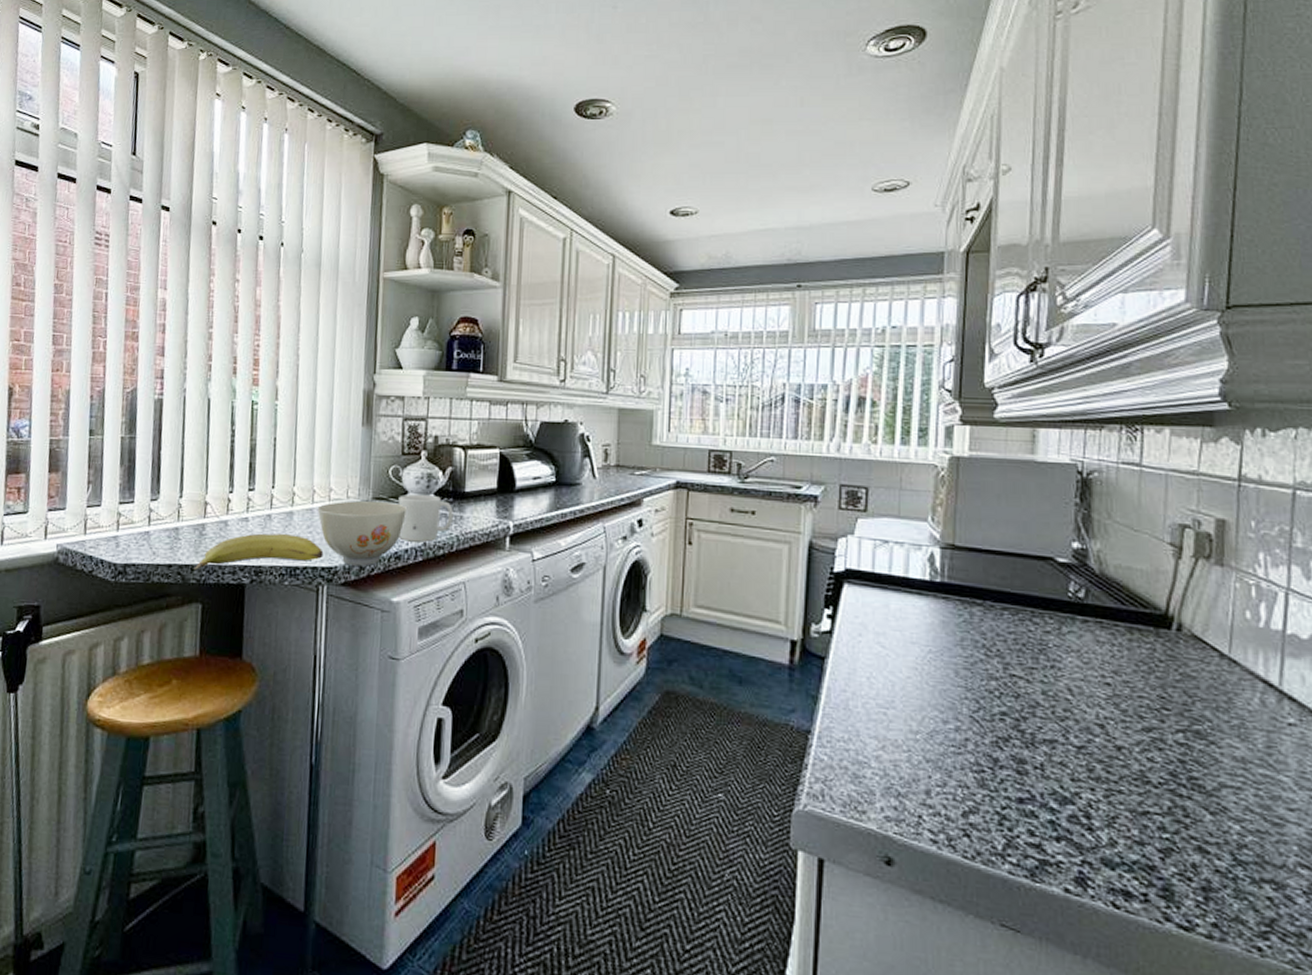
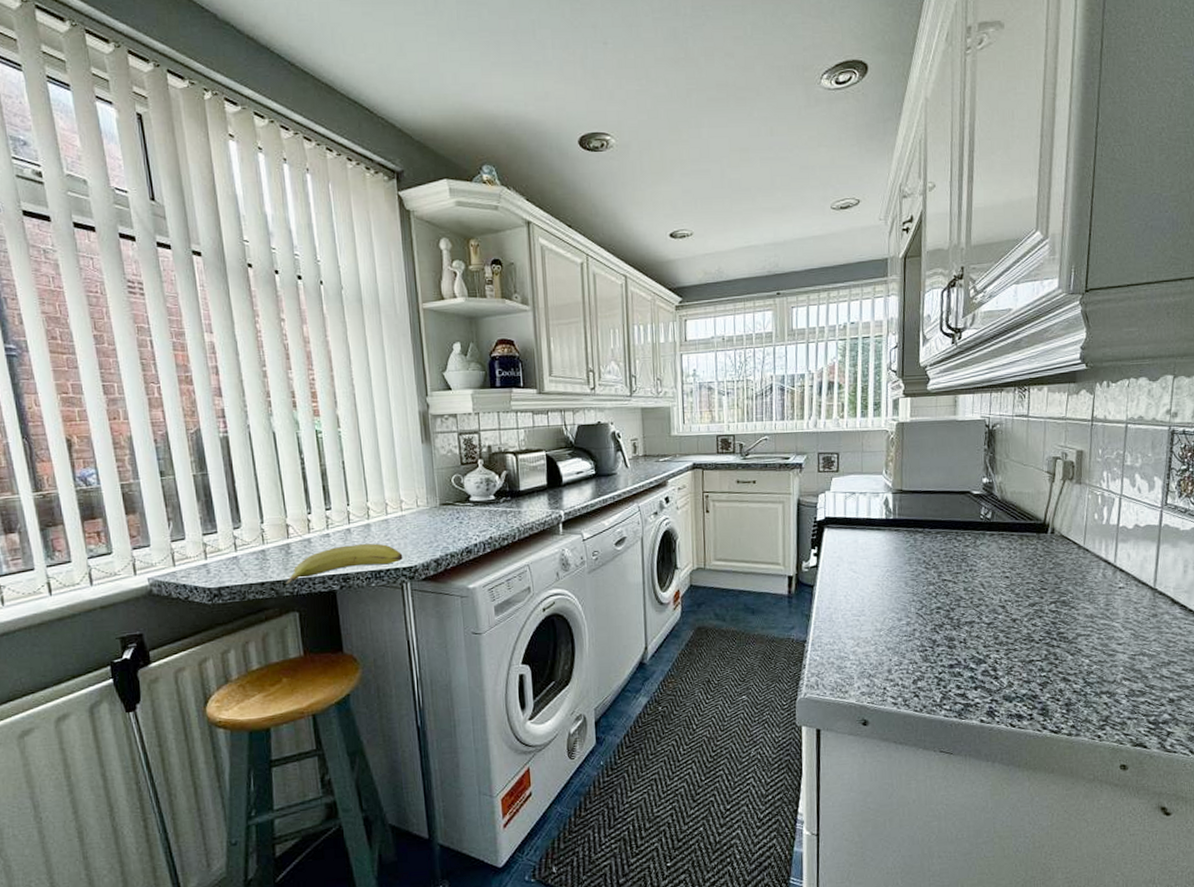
bowl: present [317,501,408,566] -> none [391,506,473,563]
mug: present [398,493,454,542] -> none [463,496,513,537]

